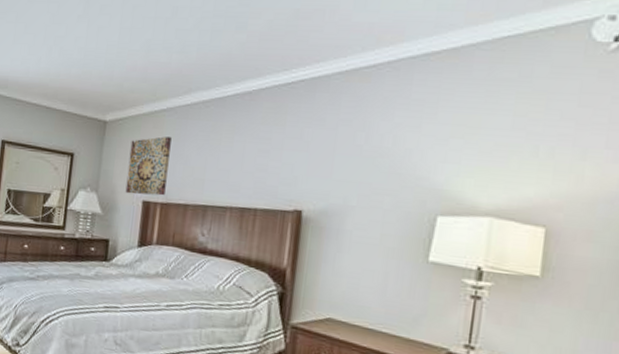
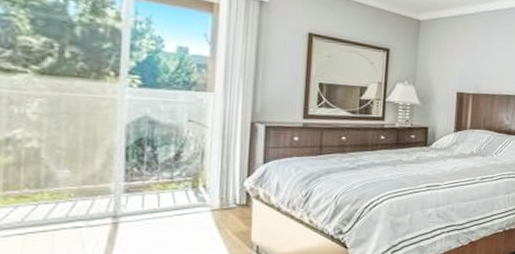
wall art: present [125,136,172,196] -> none [441,37,479,88]

